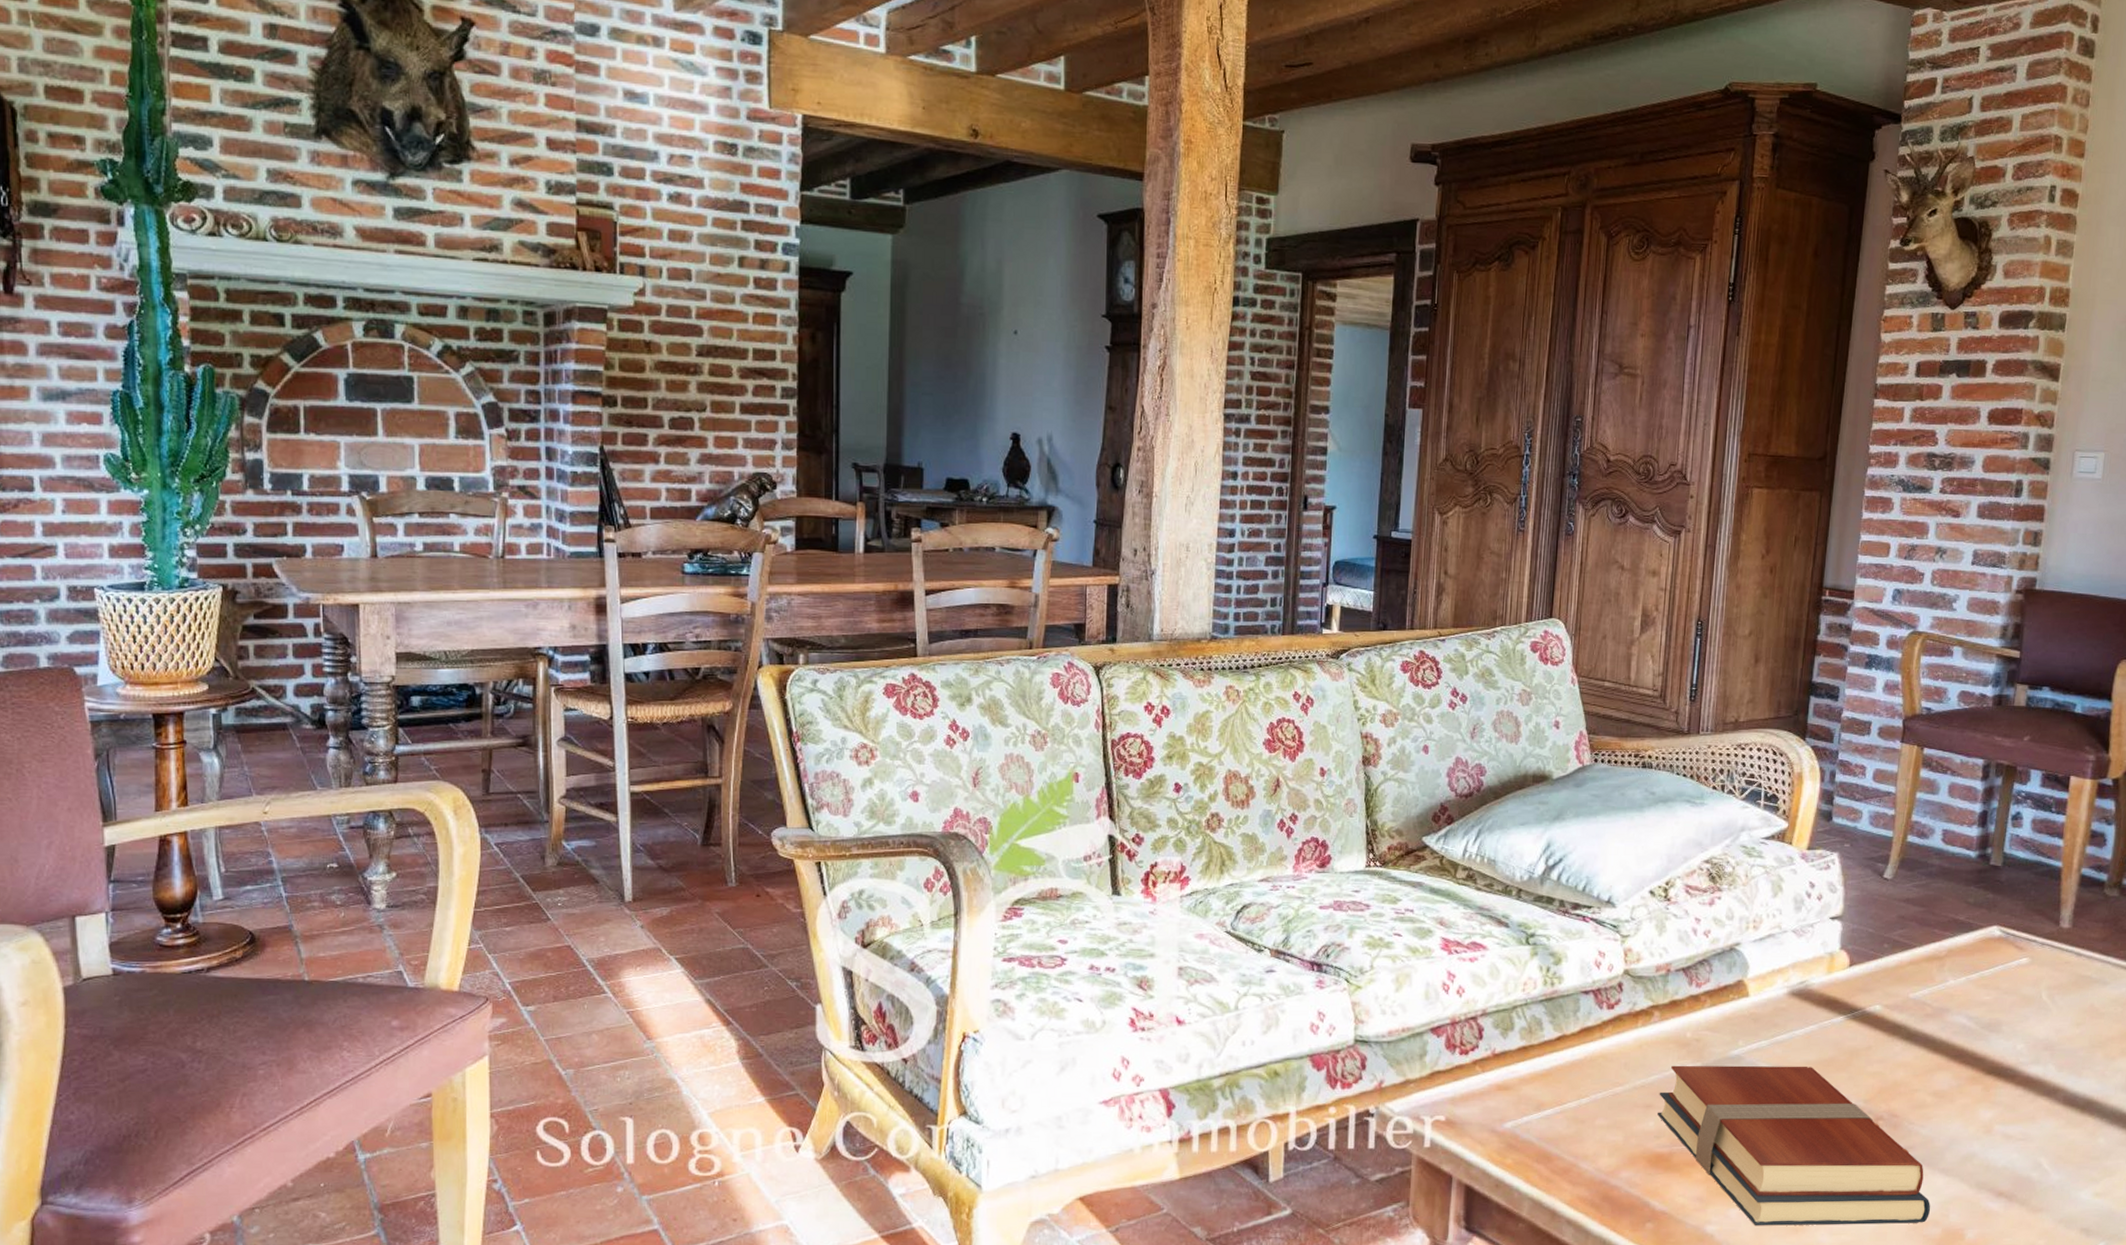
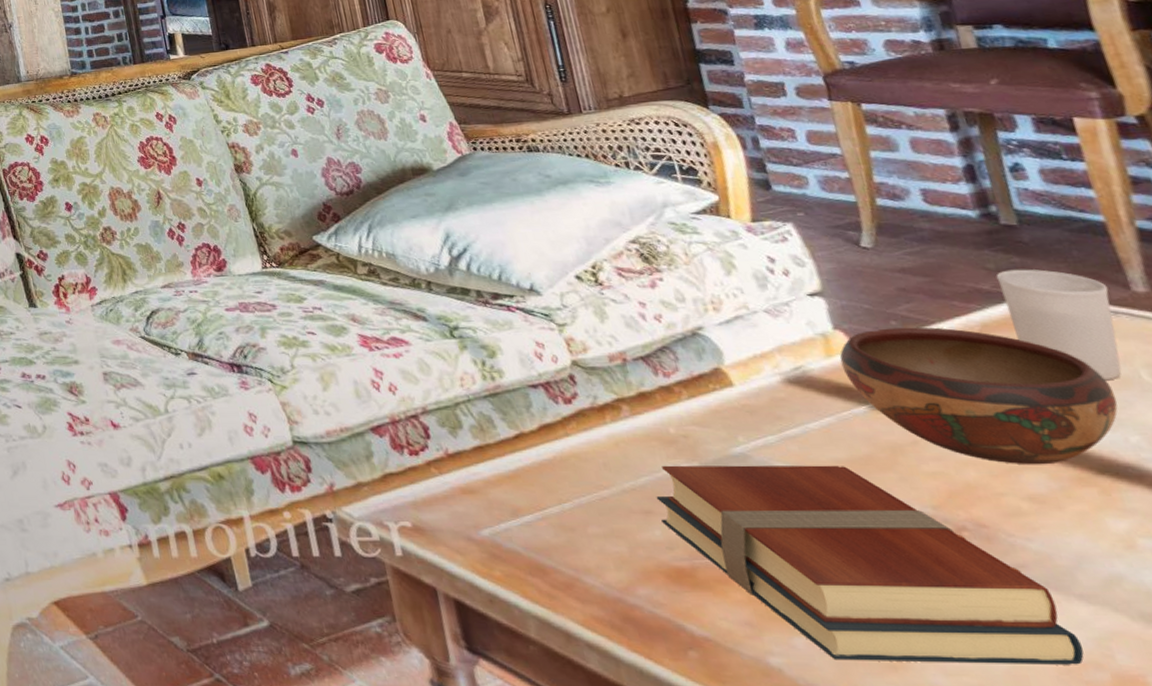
decorative bowl: none [1836,950,2020,1067] -> present [839,327,1118,465]
candle holder: none [1969,904,2045,998] -> present [996,269,1122,380]

